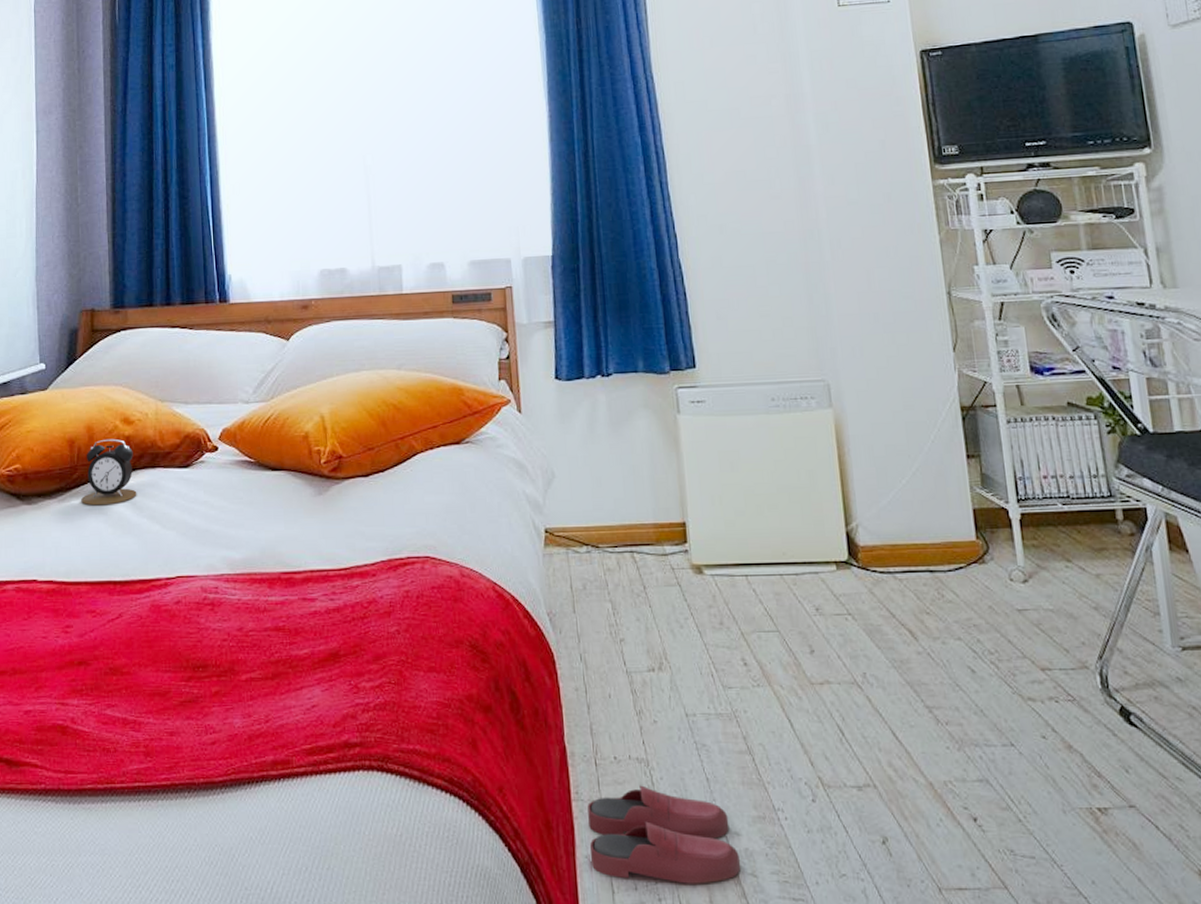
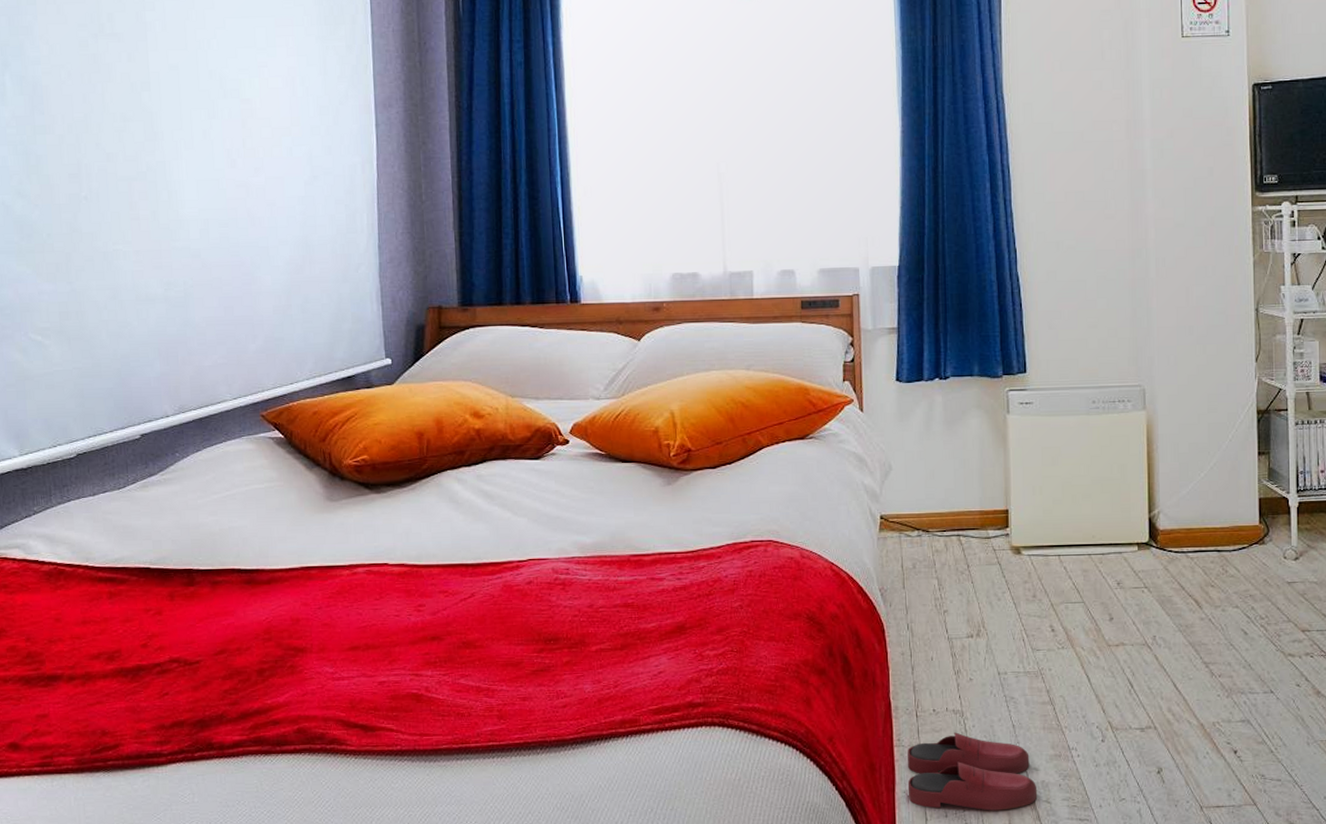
alarm clock: present [81,438,137,506] -> none [431,431,488,495]

